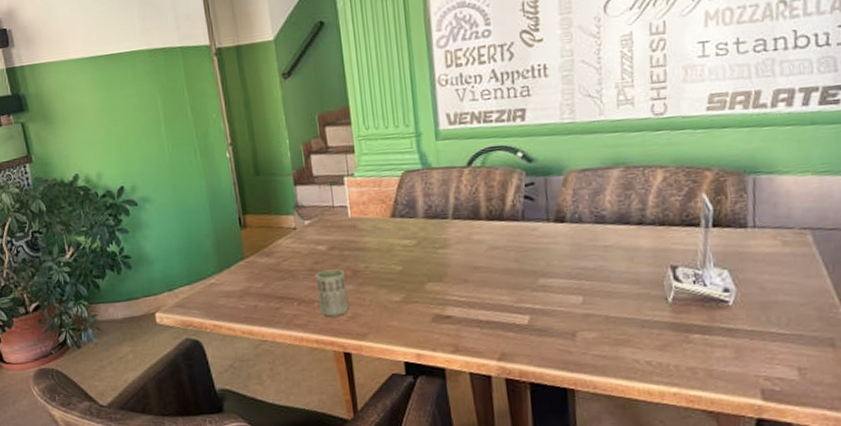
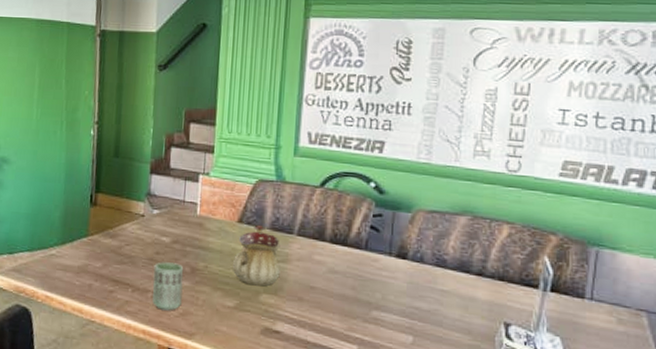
teapot: none [393,215,442,277] -> present [233,224,280,286]

